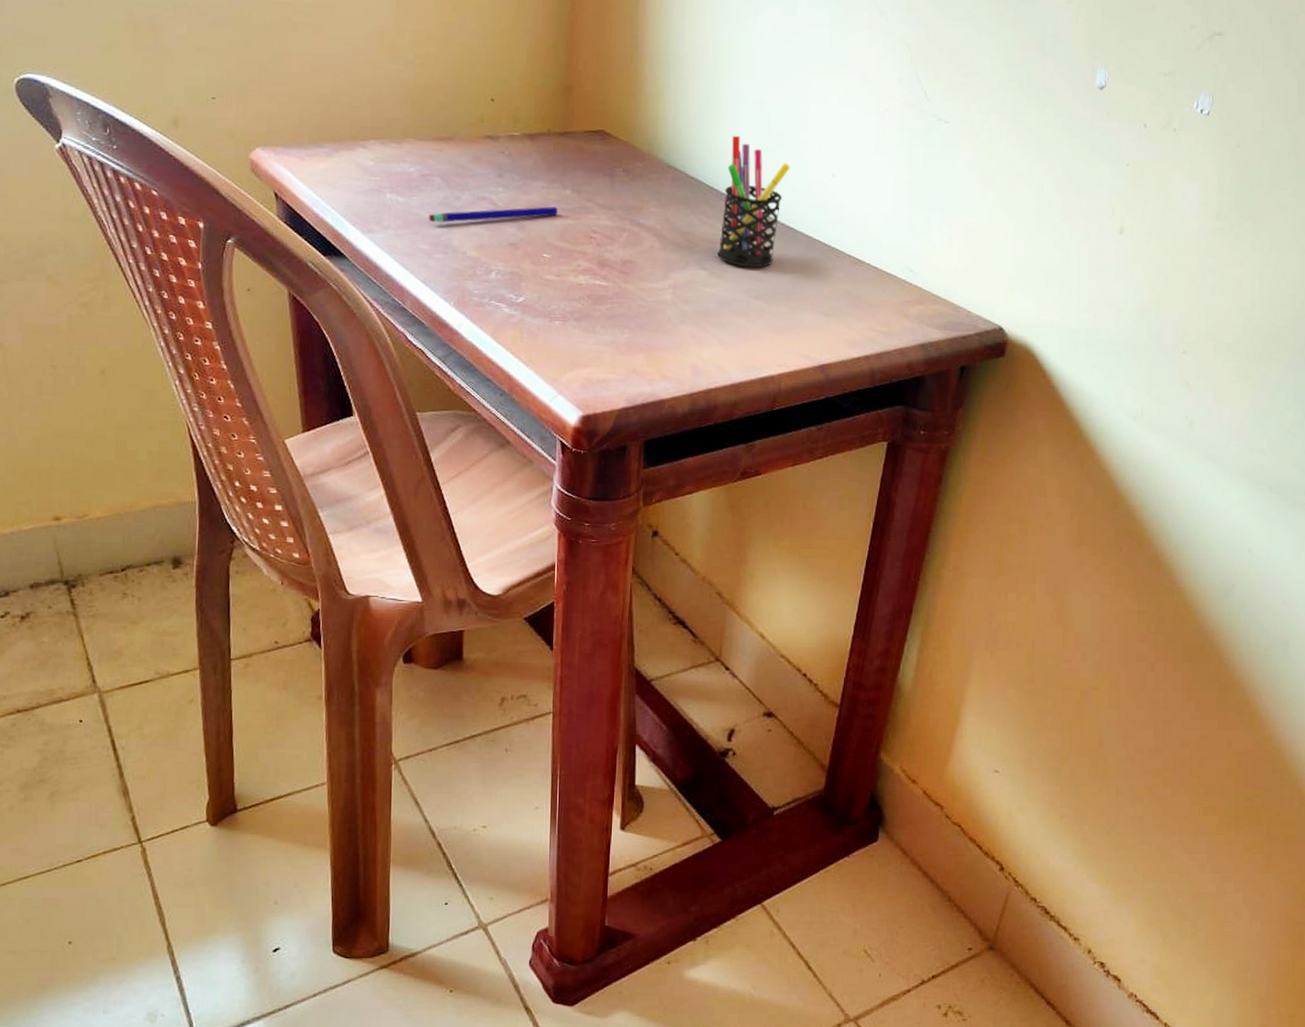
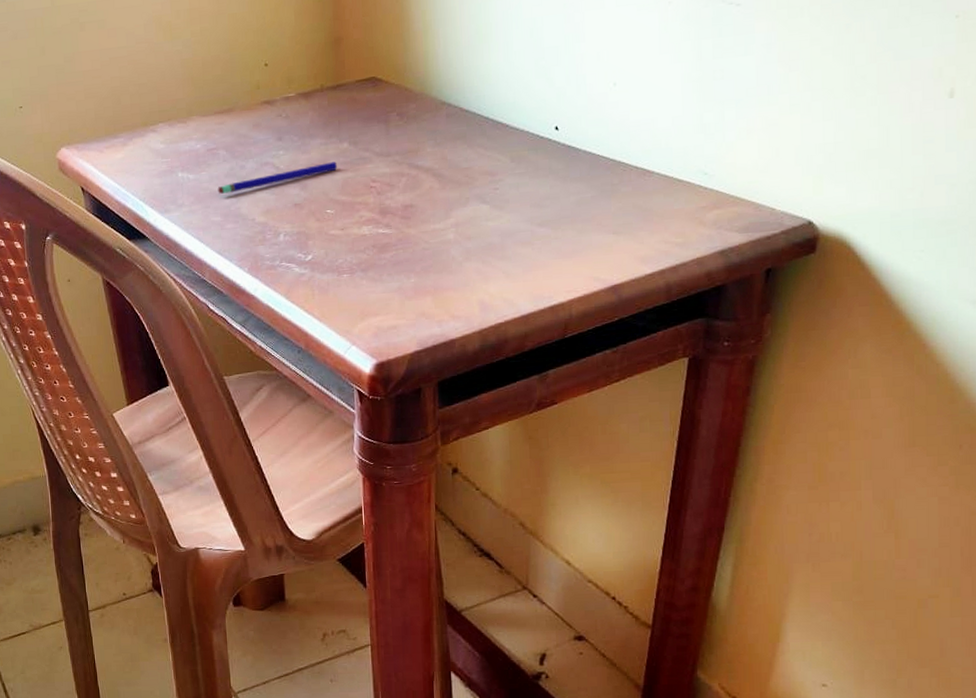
pen holder: present [717,135,791,268] -> none [497,58,569,196]

